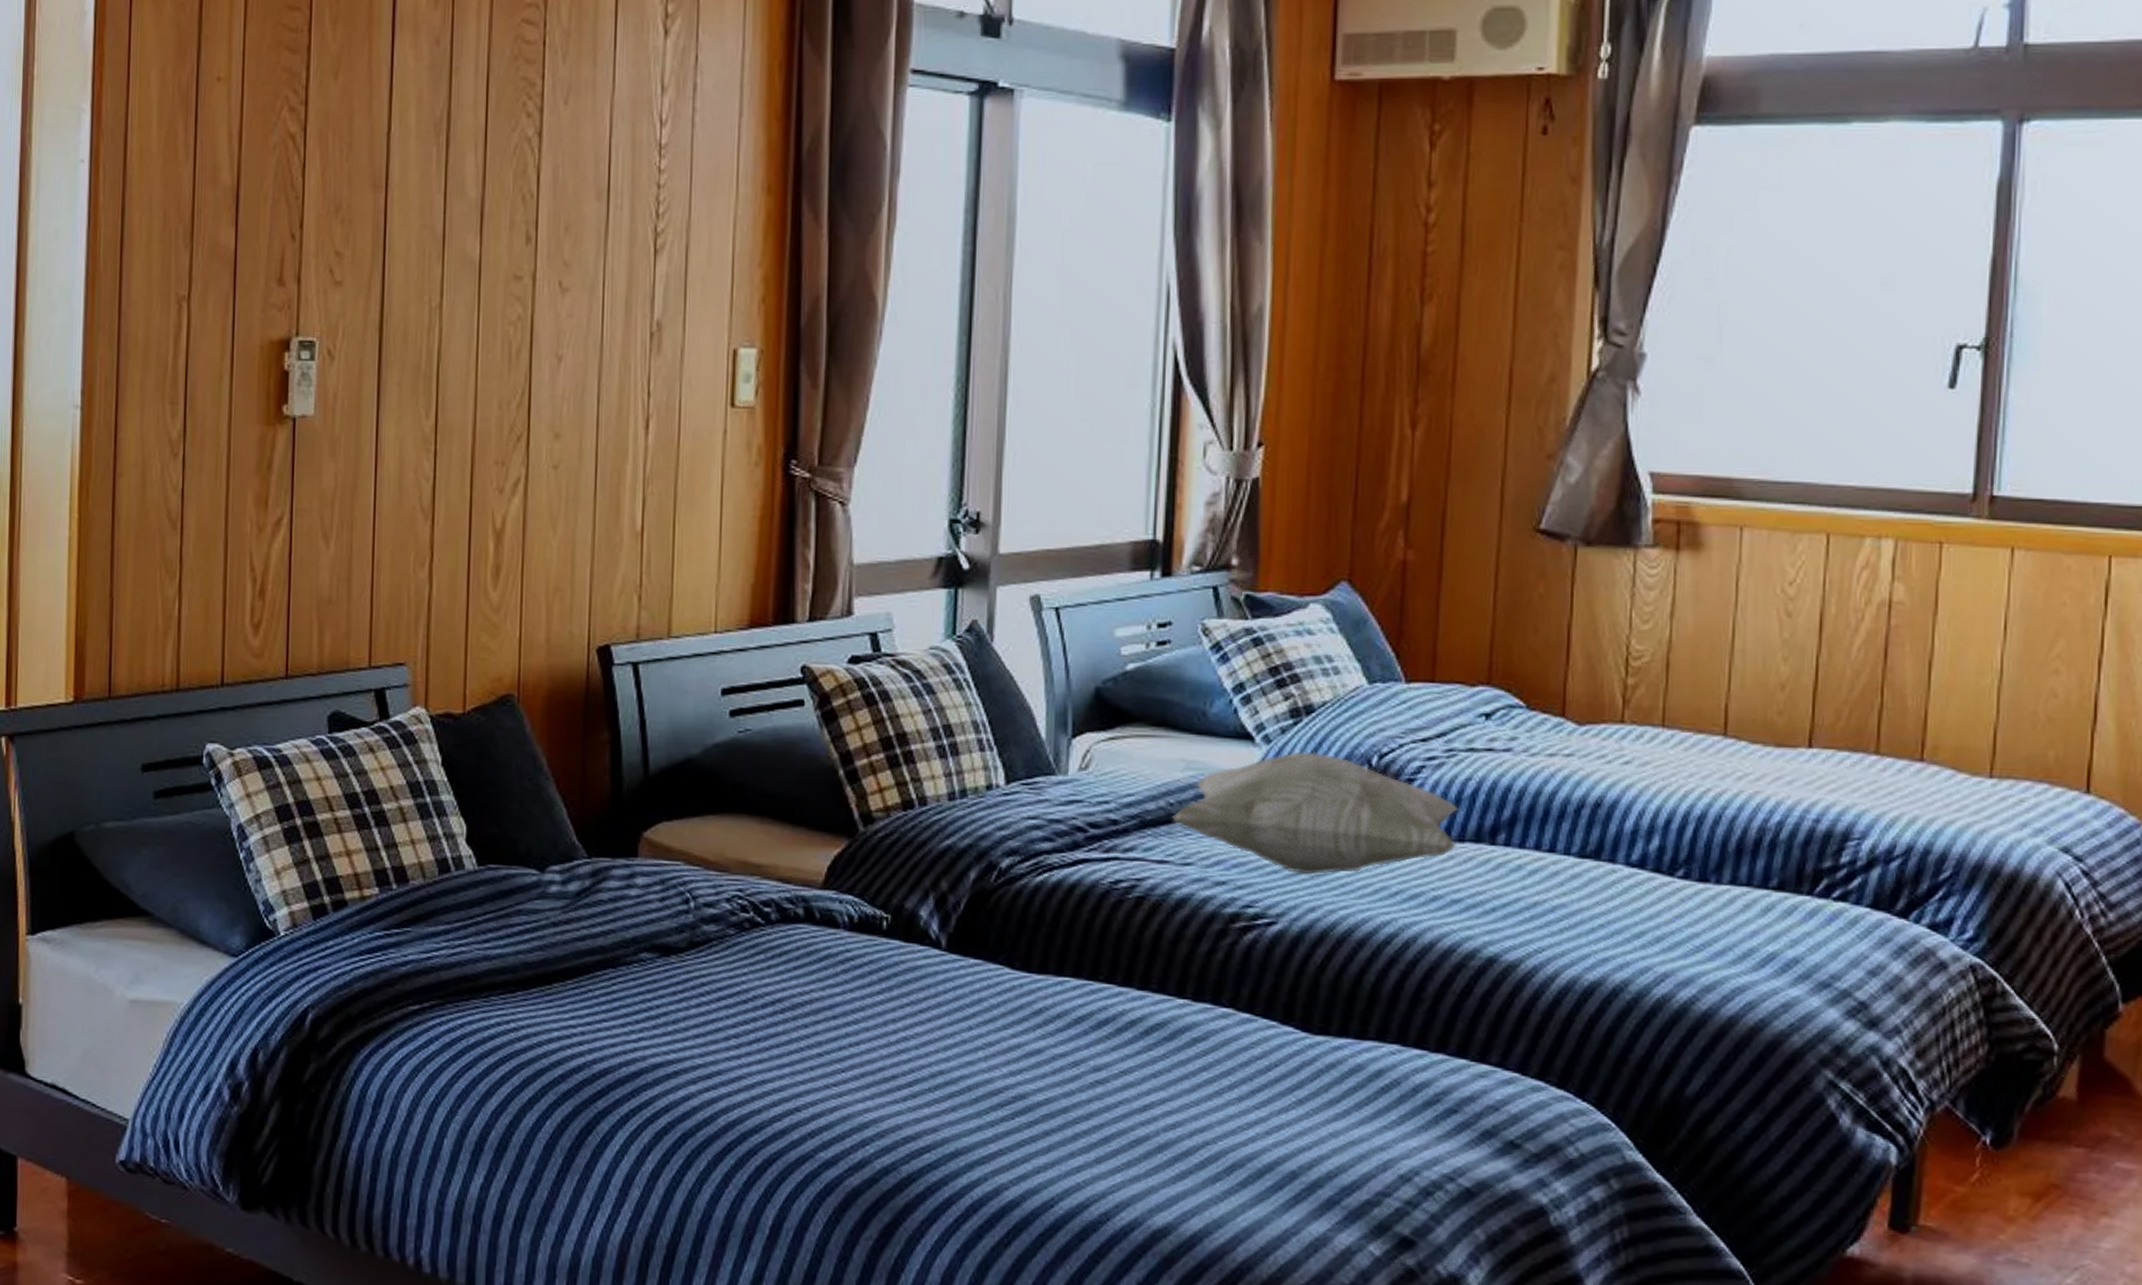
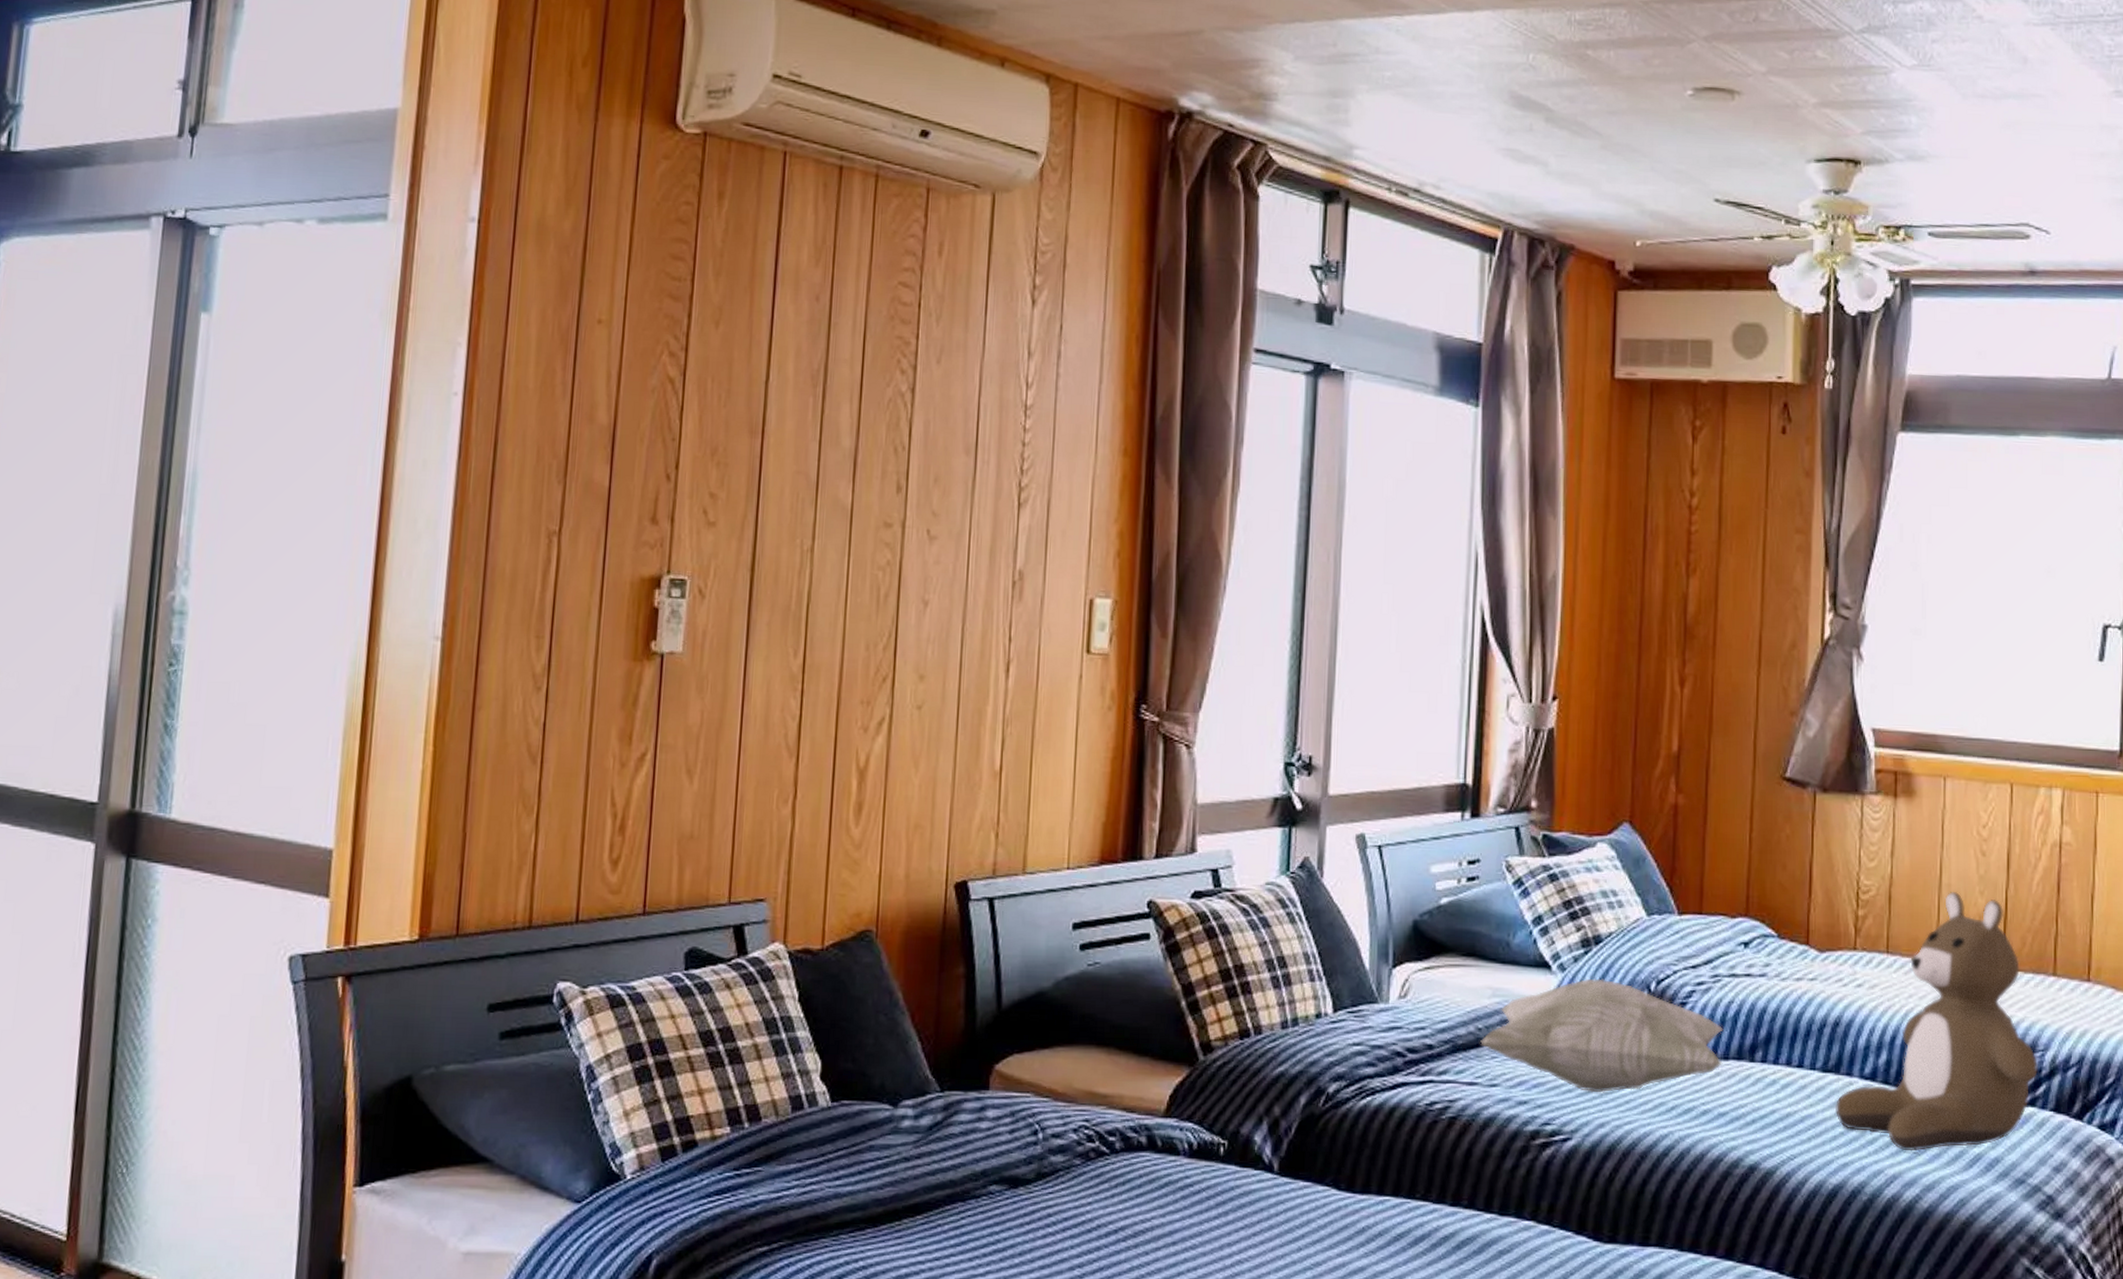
teddy bear: none [1593,657,1852,947] -> present [1834,891,2038,1151]

